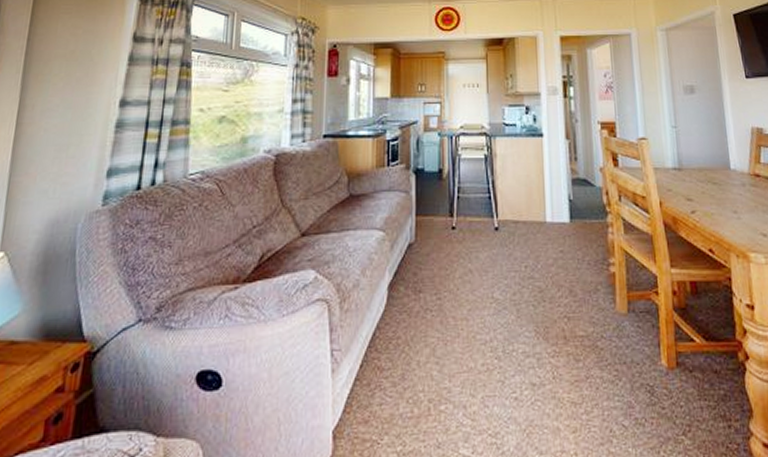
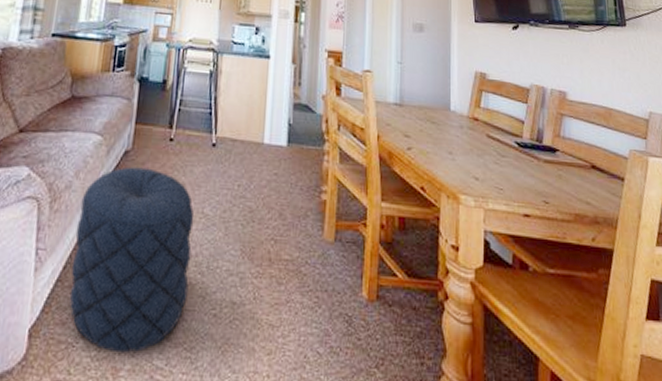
pouf: none [368,258,487,446] -> present [69,167,195,354]

